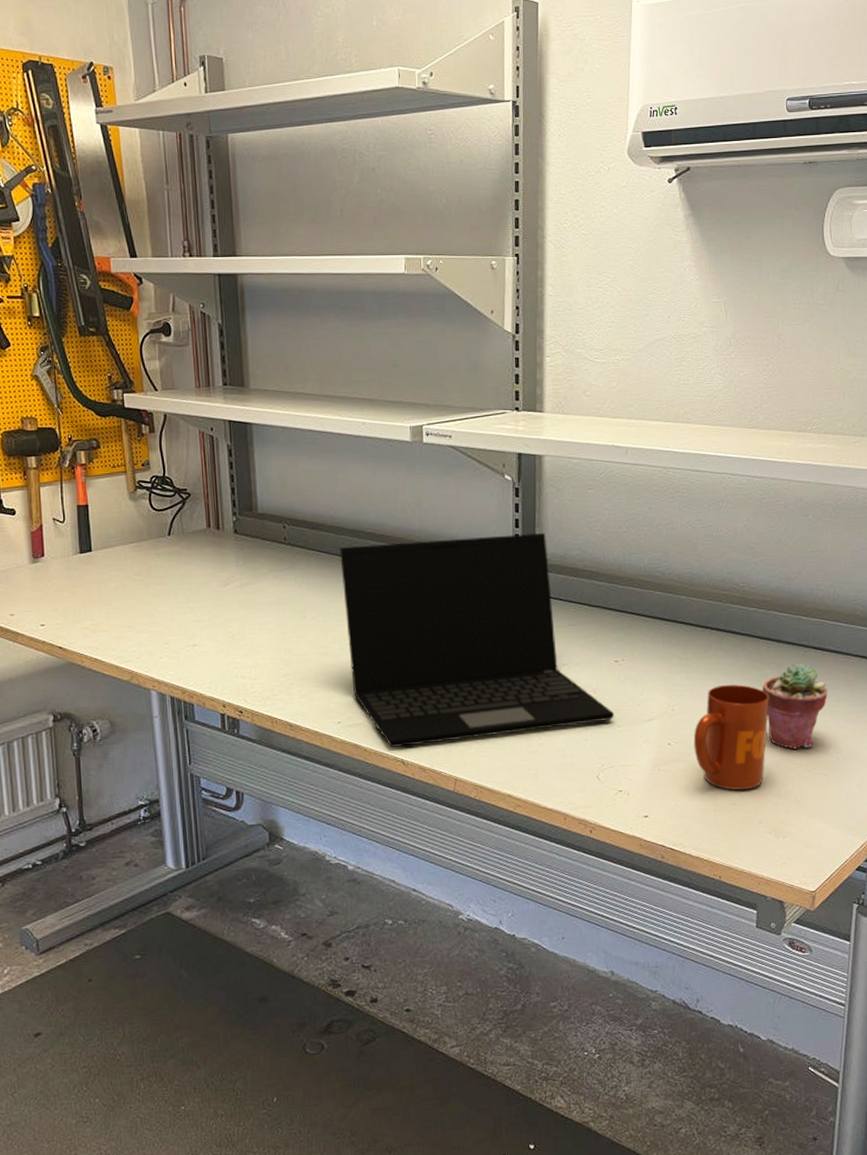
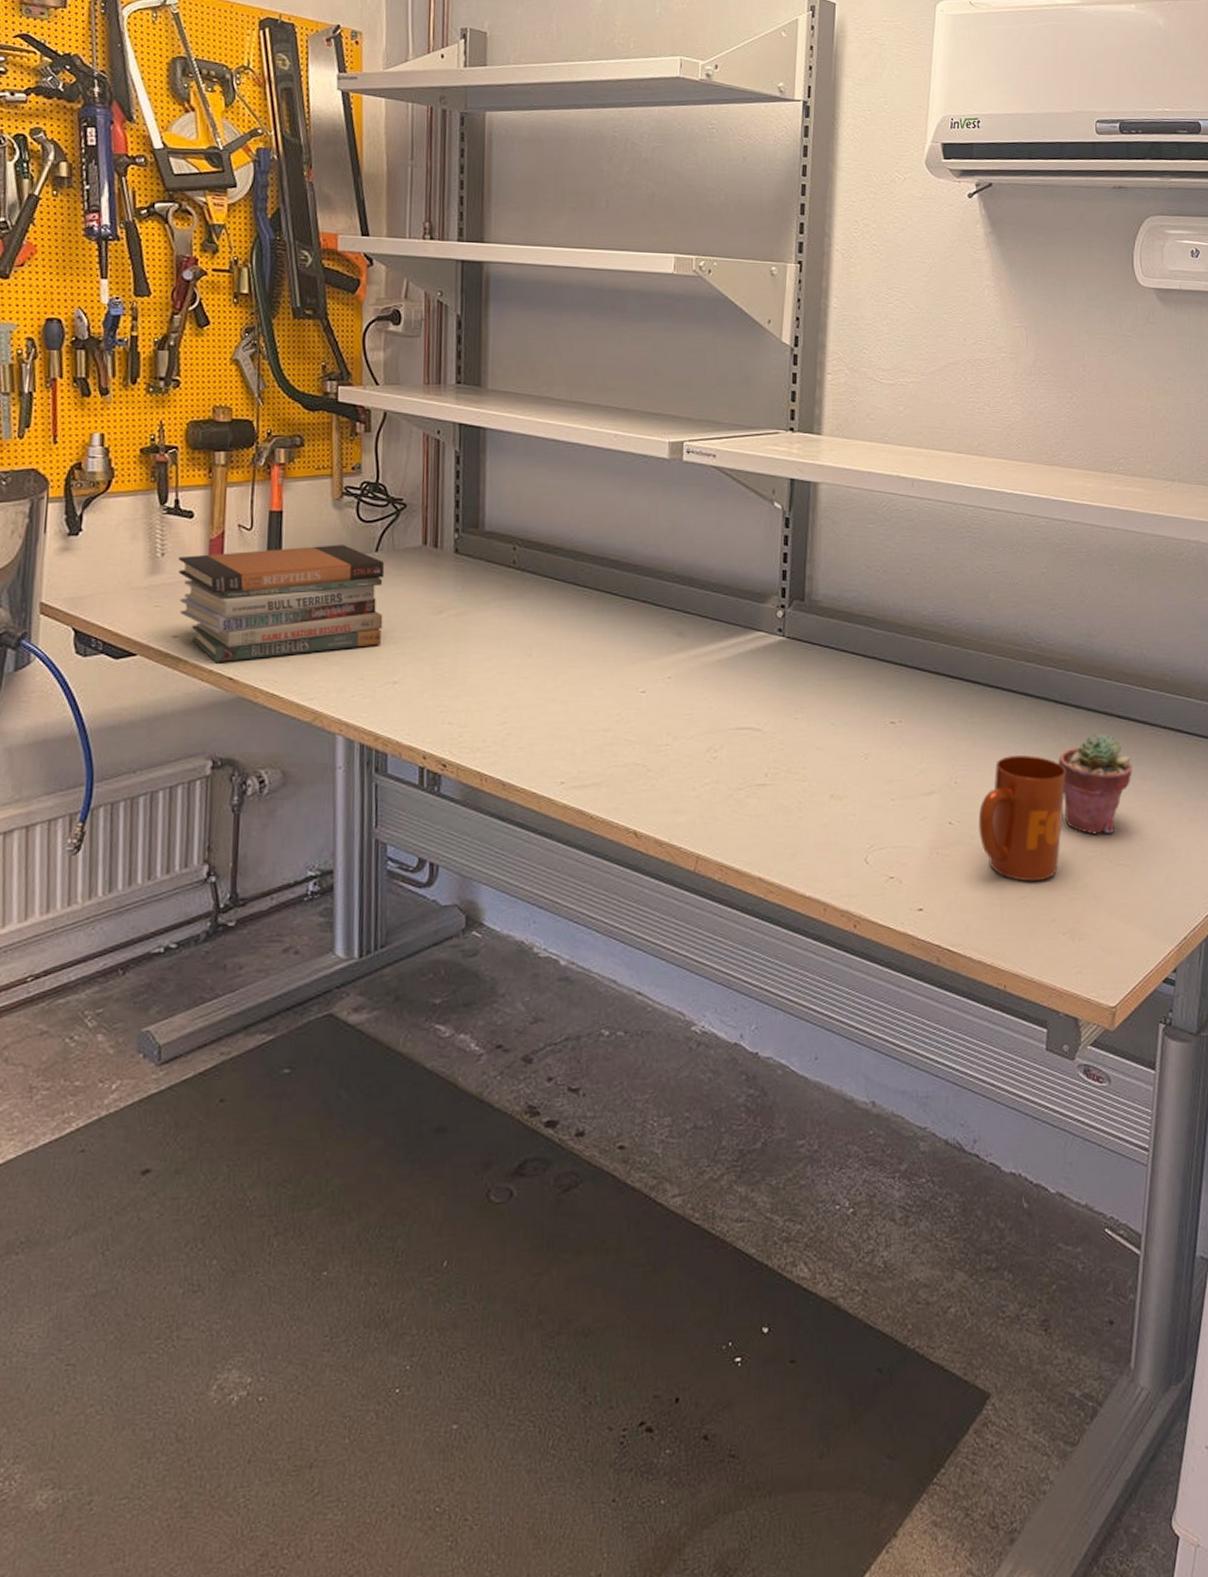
book stack: none [7,531,180,634] -> present [178,545,385,662]
laptop: present [340,533,615,747] -> none [577,571,888,815]

